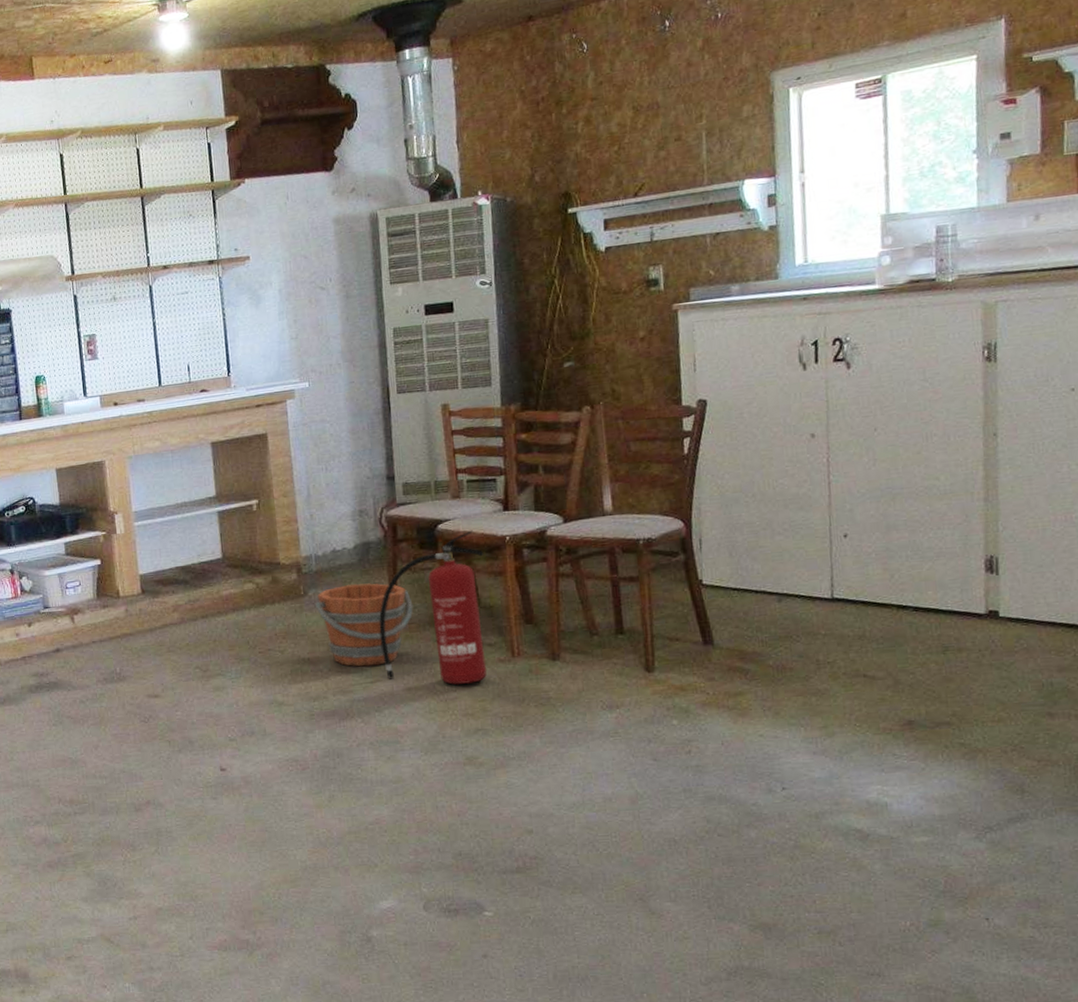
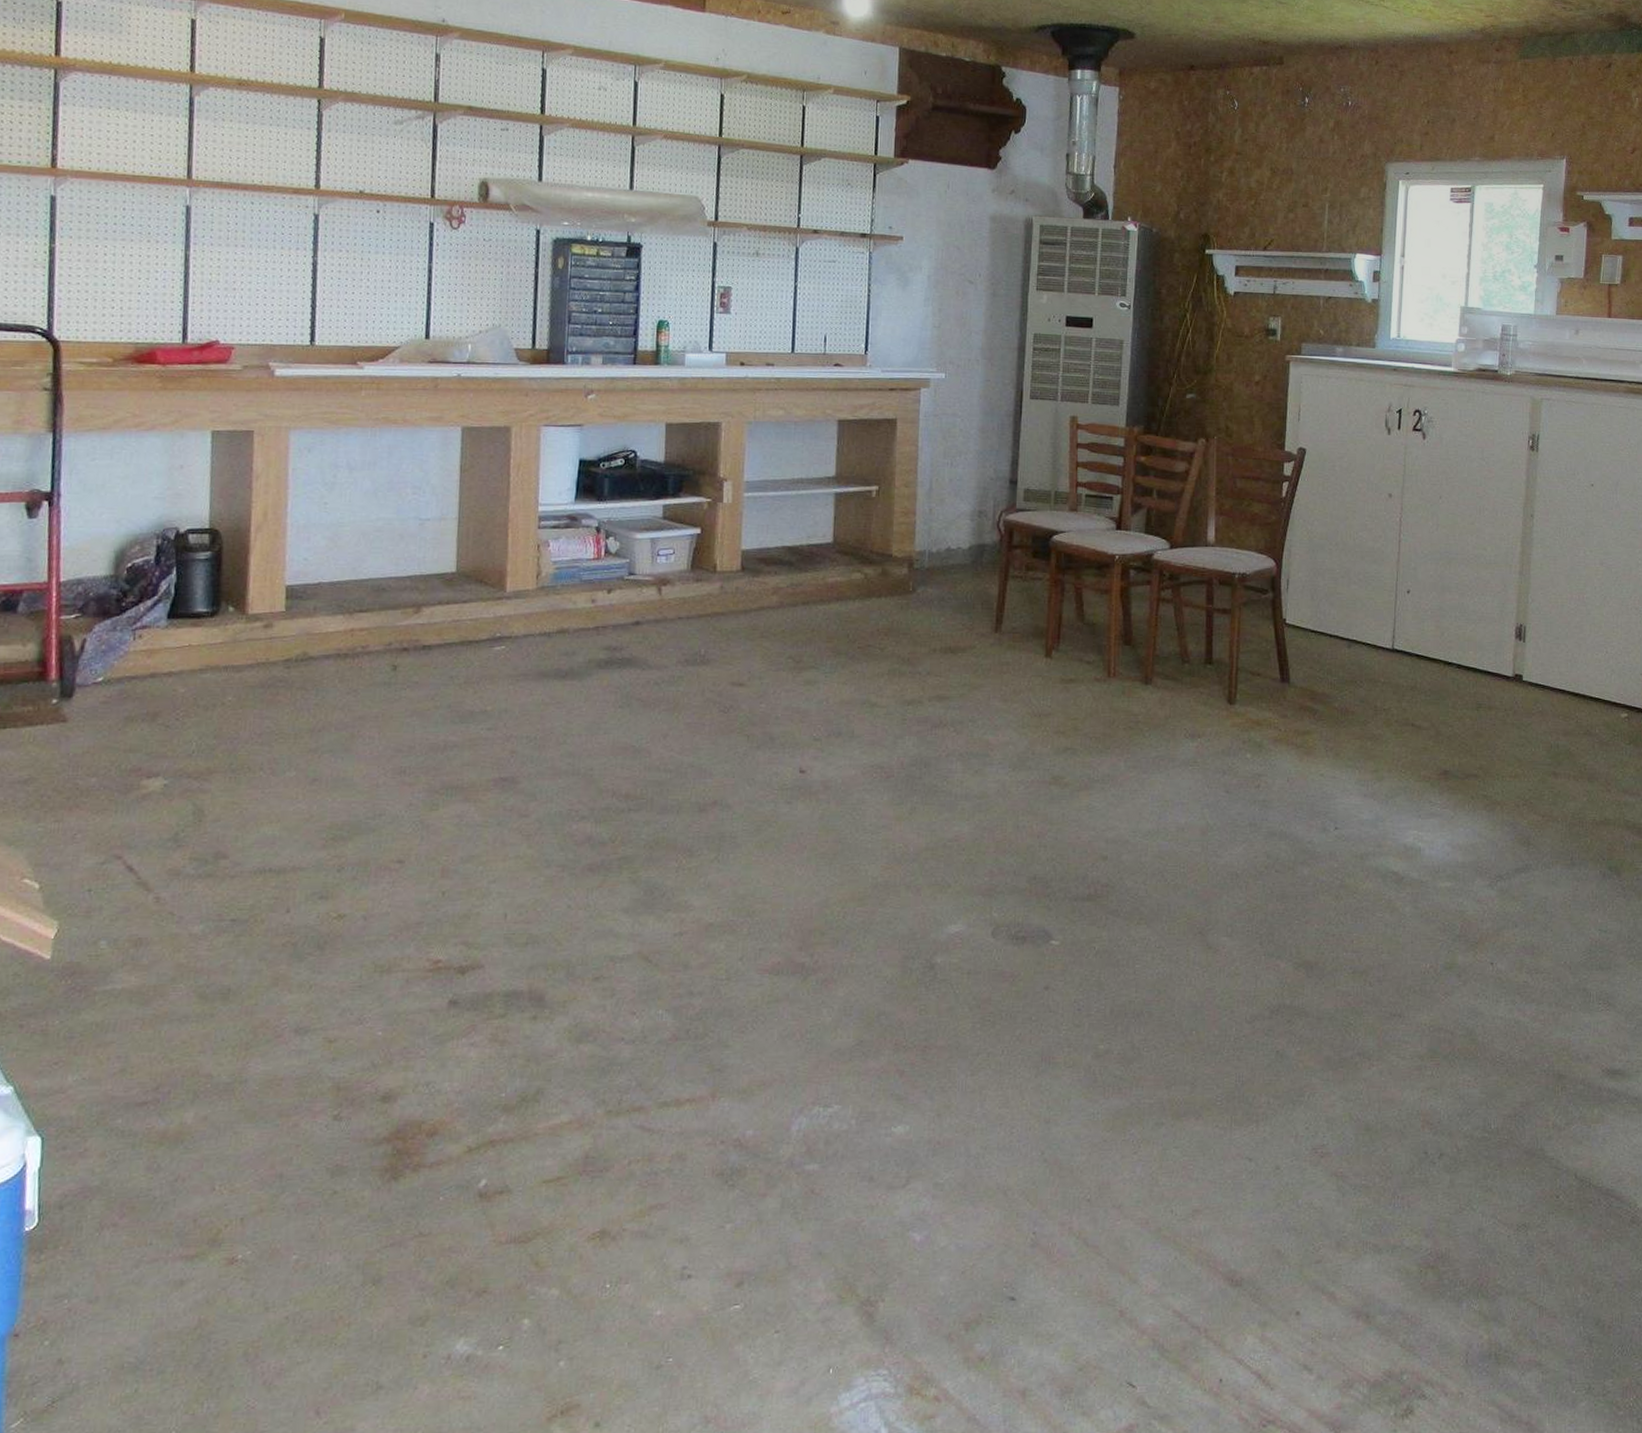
bucket: present [314,583,413,667] -> none [922,585,1020,673]
fire extinguisher: present [379,530,487,685] -> none [983,545,1093,700]

